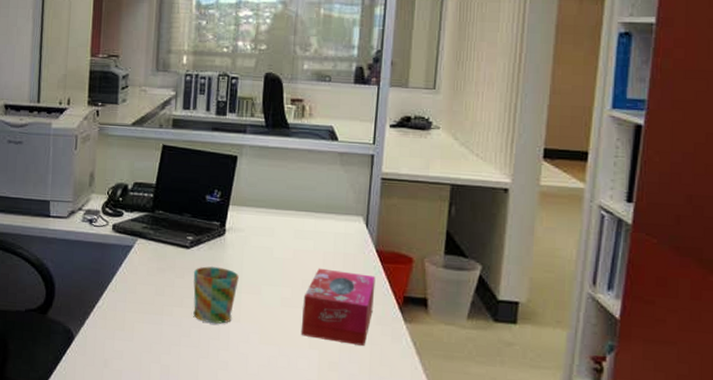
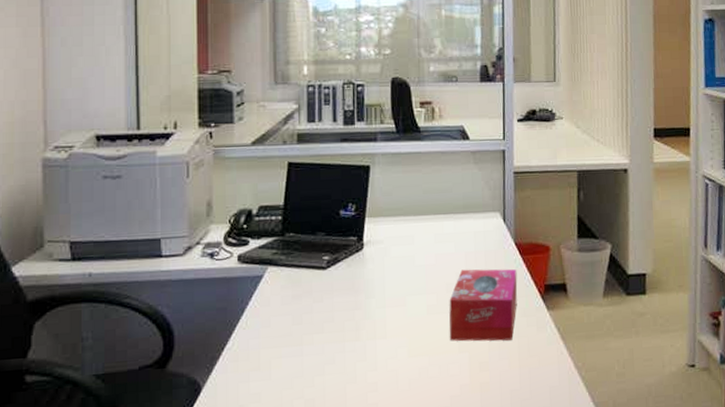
mug: present [193,266,239,324] -> none [332,284,382,345]

